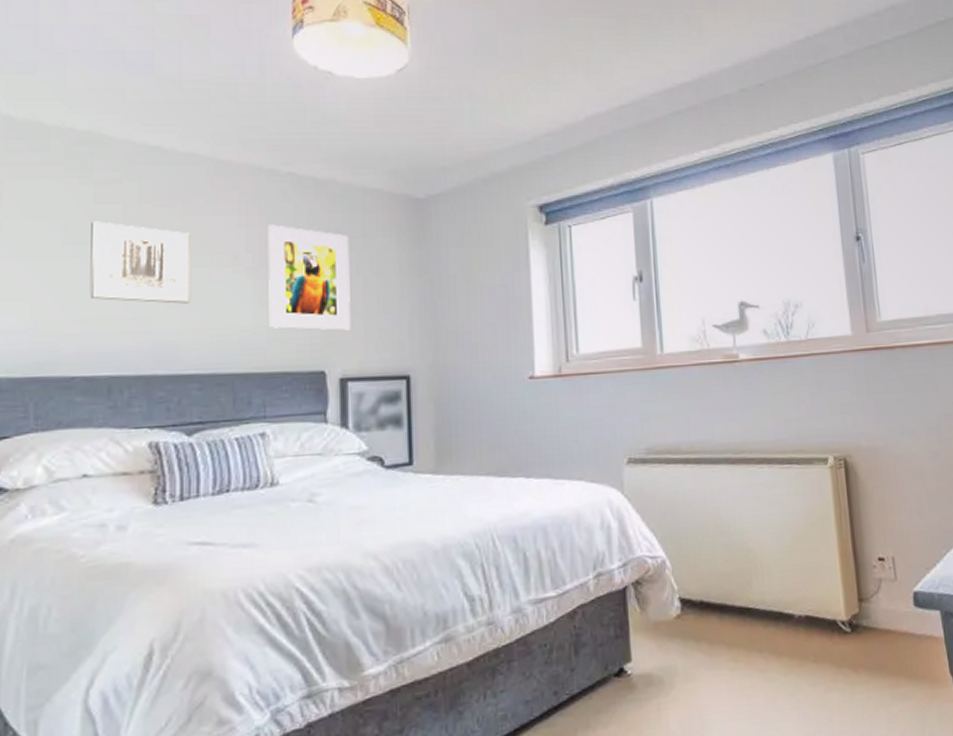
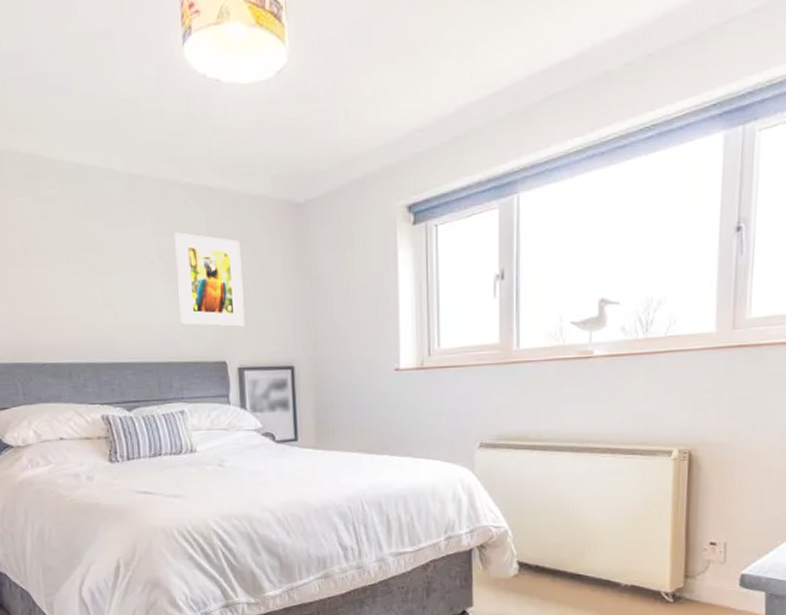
wall art: present [90,221,192,304] -> none [41,234,121,304]

